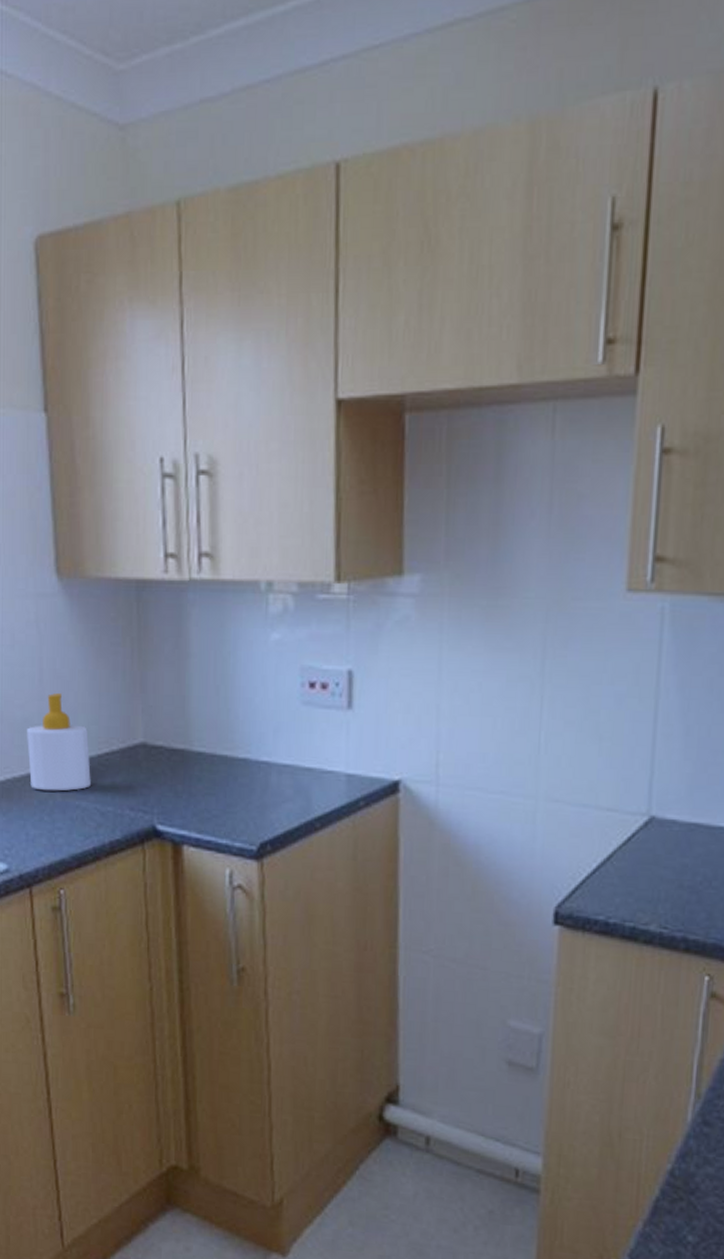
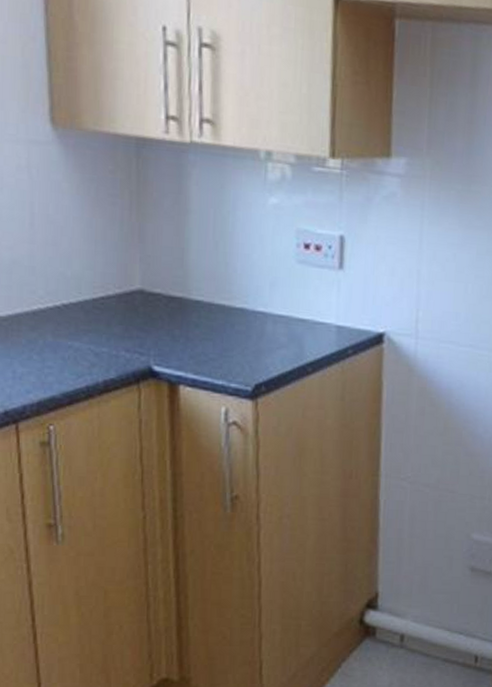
soap bottle: present [27,692,91,792] -> none [15,237,85,332]

